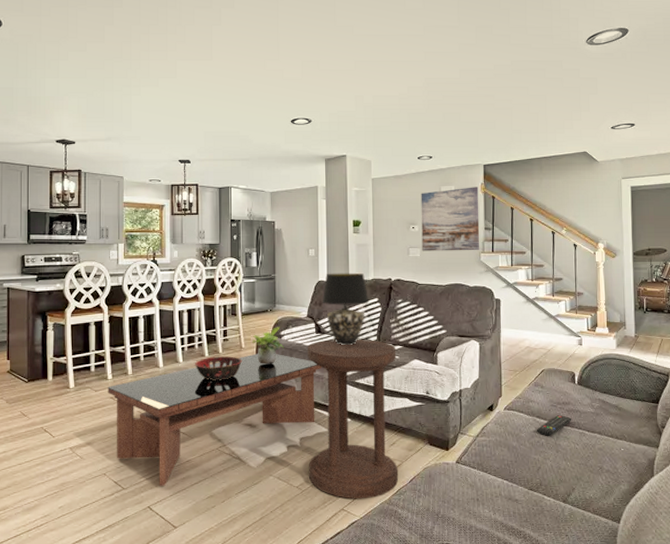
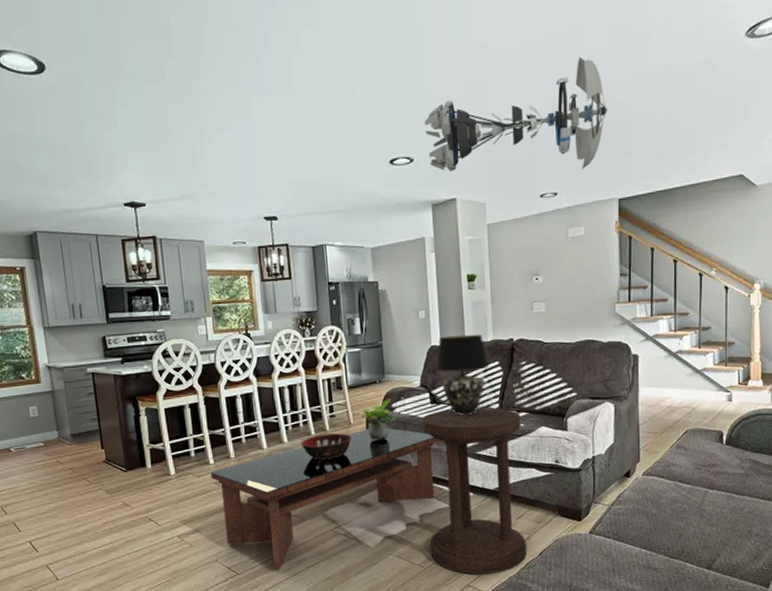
ceiling fan: none [322,49,476,139] -> present [424,56,609,172]
wall art: present [421,187,480,251] -> none [544,226,615,306]
remote control: present [537,415,572,436] -> none [679,478,719,501]

